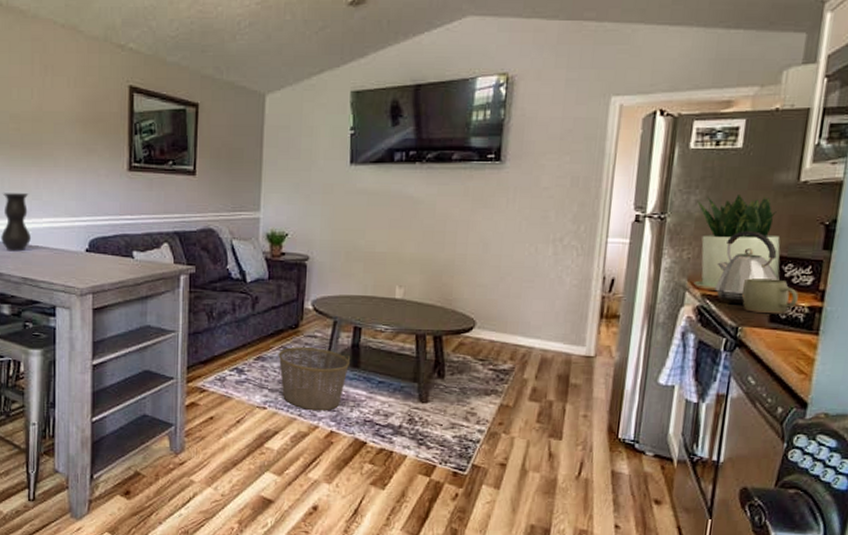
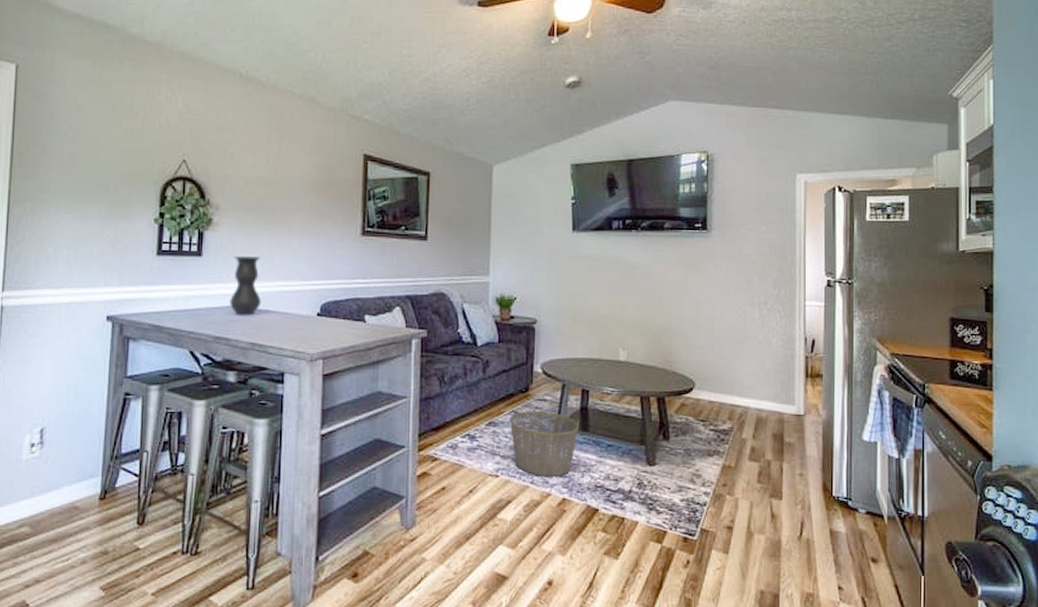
planter: present [693,195,789,292] -> none [877,262,962,351]
kettle: present [715,231,779,305] -> none [900,295,954,363]
mug: present [741,278,798,314] -> none [924,338,971,372]

